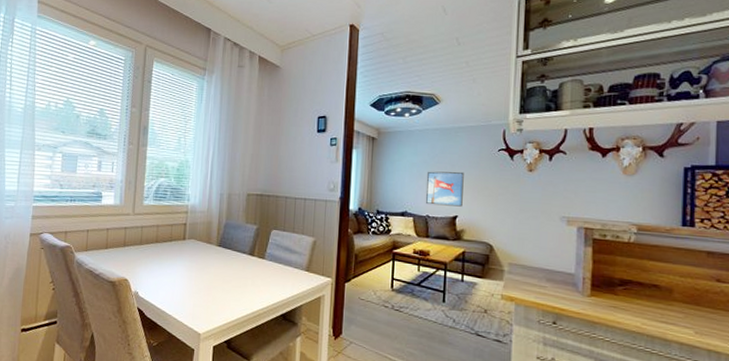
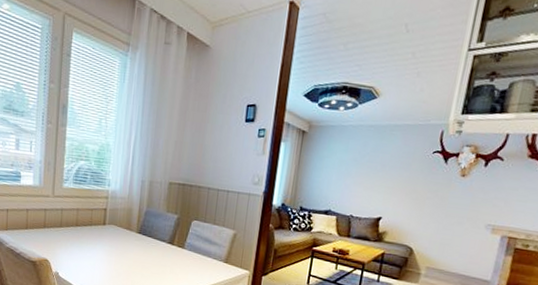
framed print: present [426,171,464,207] -> none [351,170,394,209]

